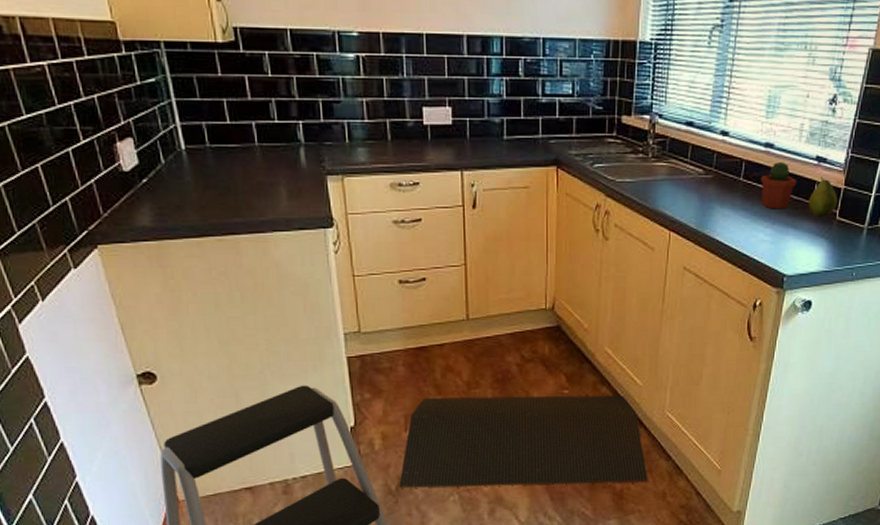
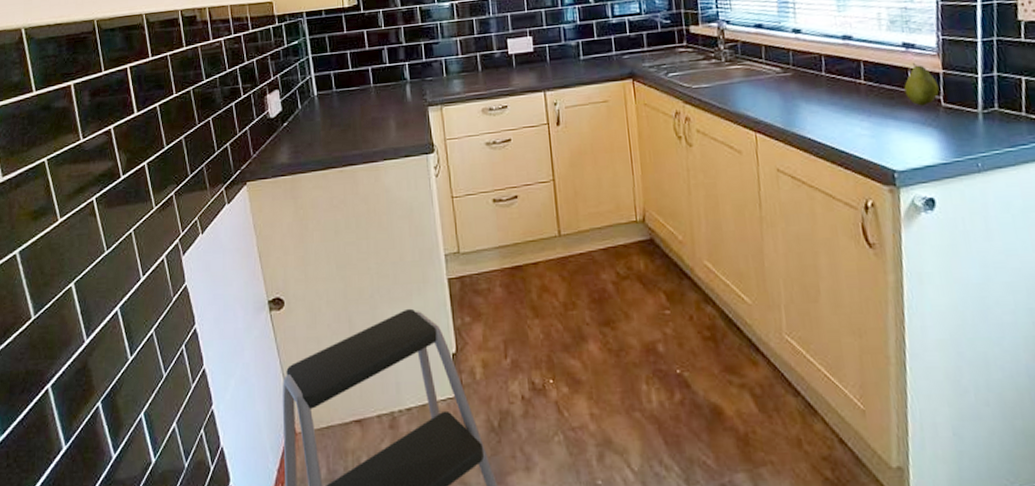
floor mat: present [399,395,648,489] -> none [501,315,777,427]
succulent plant: present [761,162,797,209] -> none [844,53,887,101]

